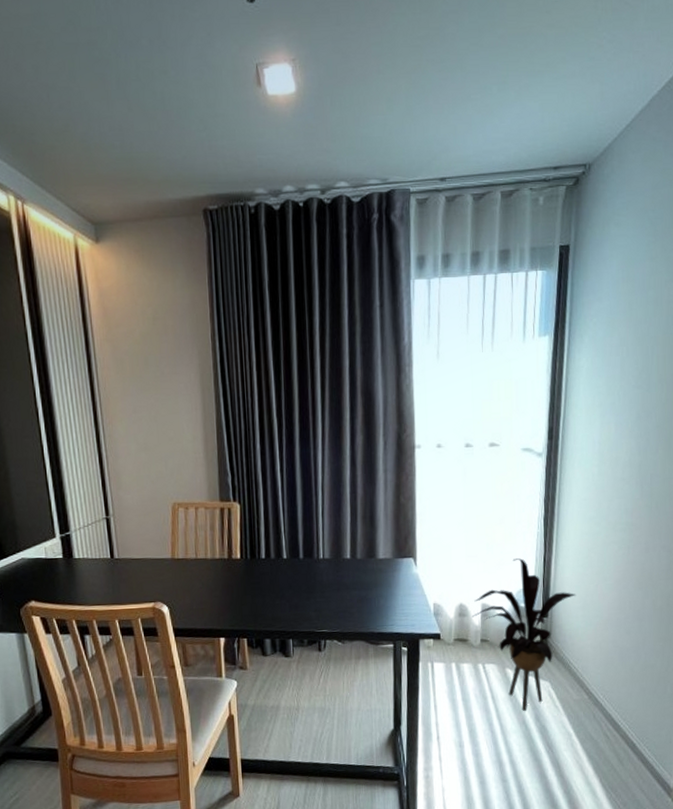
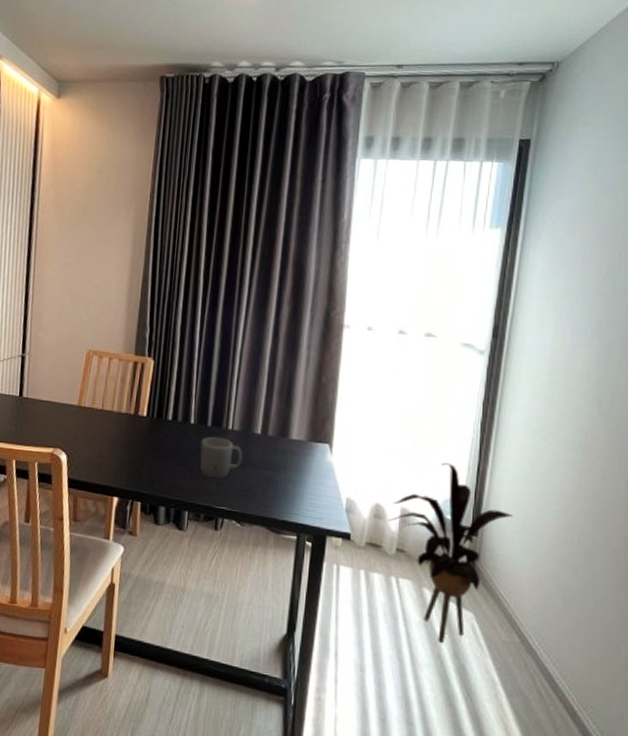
mug: none [296,567,336,605] -> present [199,436,243,478]

